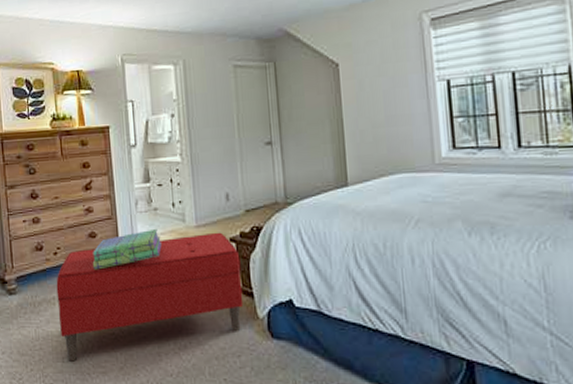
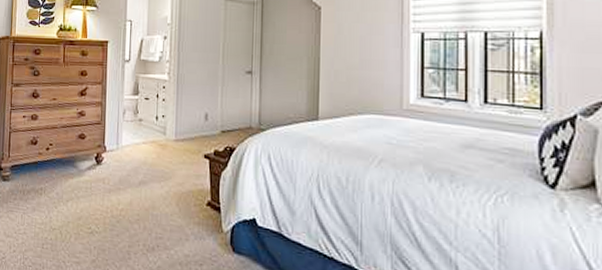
bench: present [56,232,244,362] -> none [44,147,212,249]
stack of books: present [92,228,162,270] -> none [79,137,142,169]

